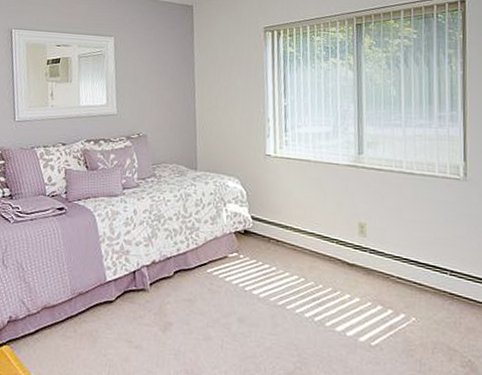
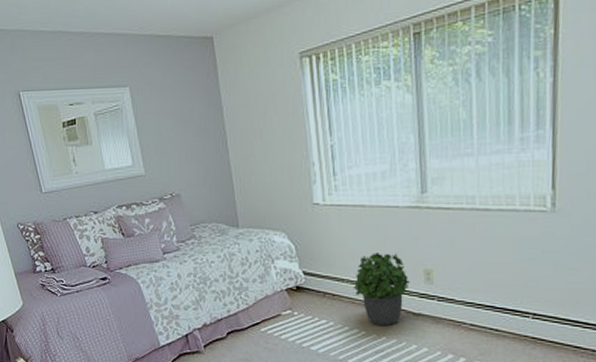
potted plant: none [295,204,346,274] -> present [353,253,410,326]

